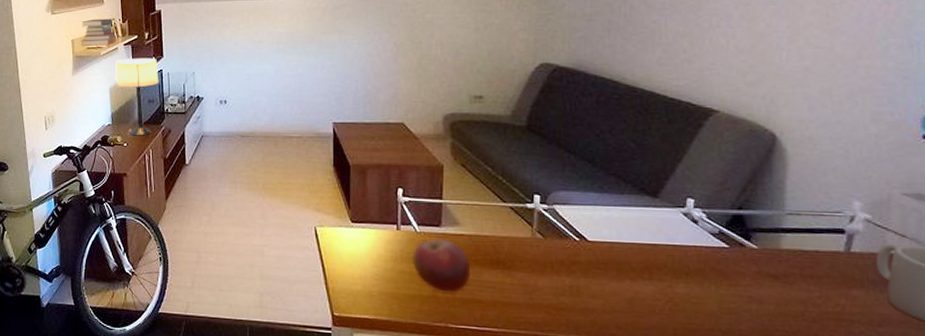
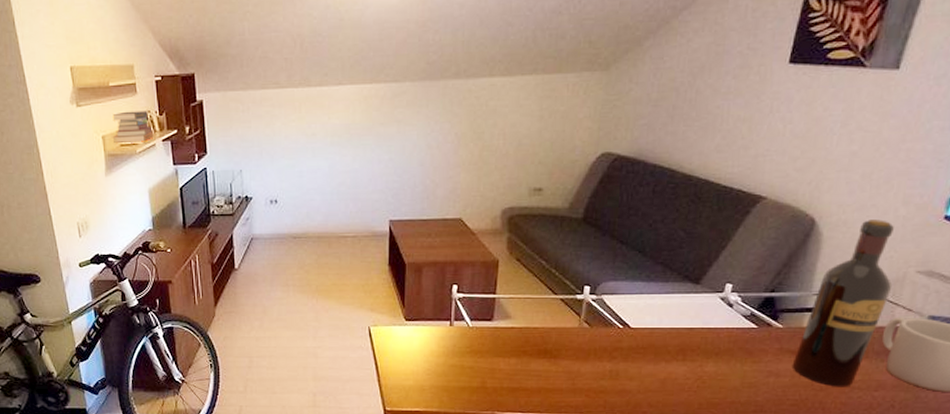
table lamp: present [116,58,159,137] -> none [154,155,203,242]
fruit: present [411,239,471,293] -> none [463,333,519,383]
wine bottle: none [775,137,878,320] -> present [792,220,895,387]

